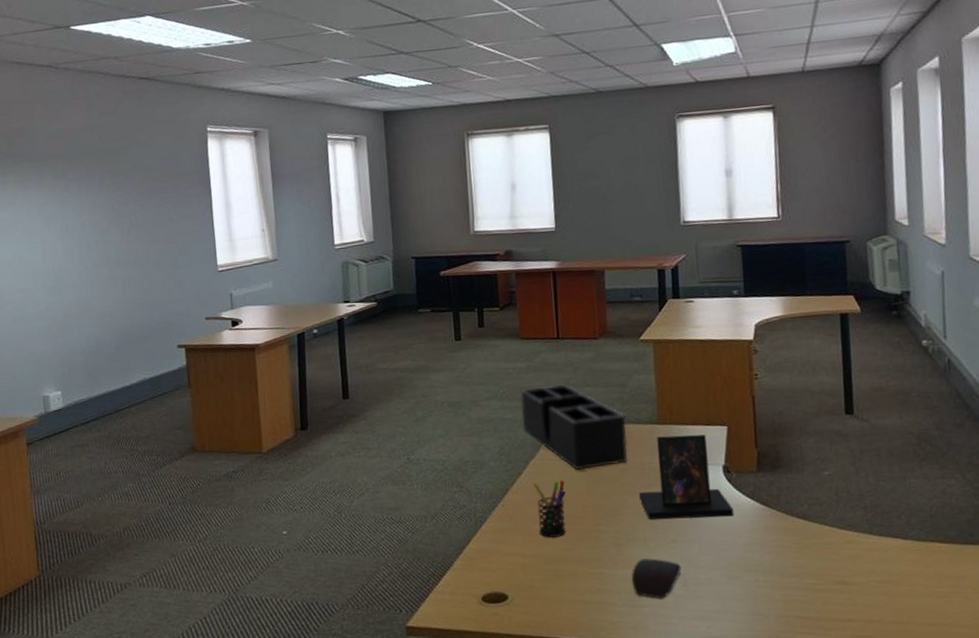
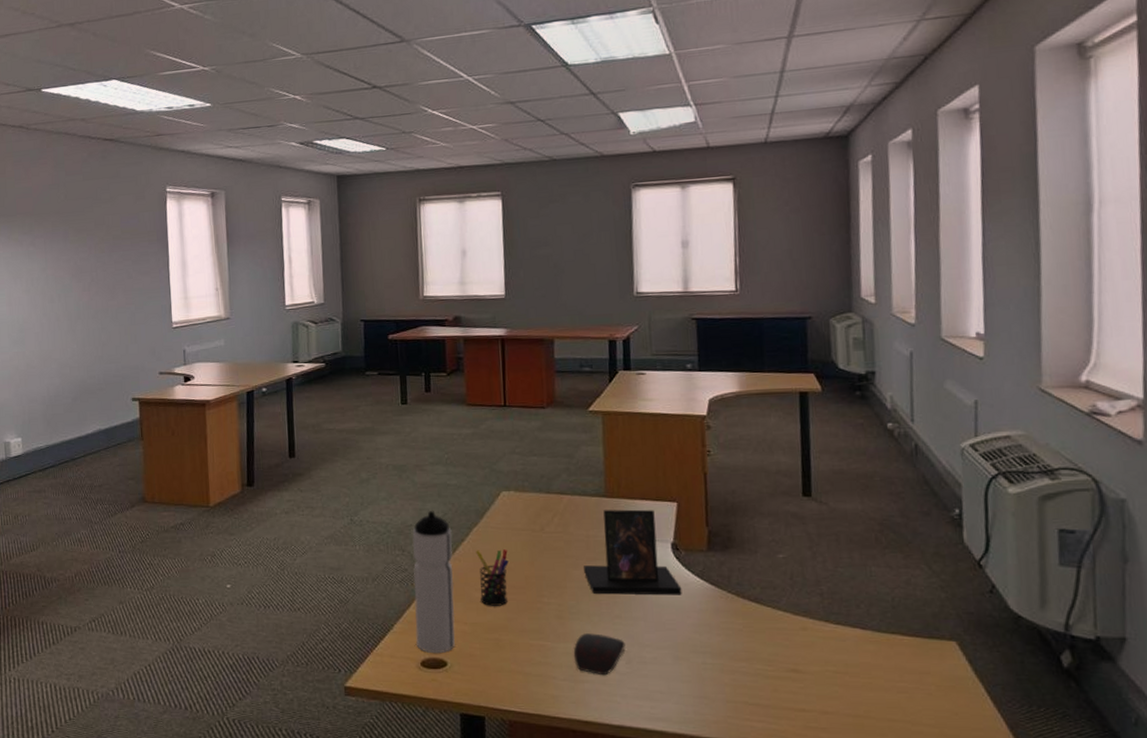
water bottle: none [470,445,515,589] -> present [412,510,455,654]
desk organizer: present [520,385,628,471] -> none [465,452,573,540]

